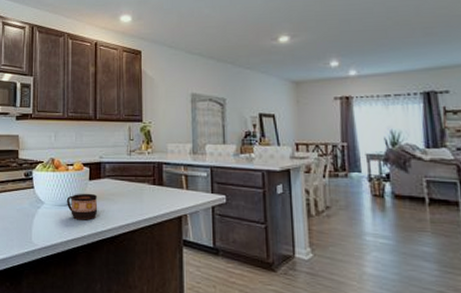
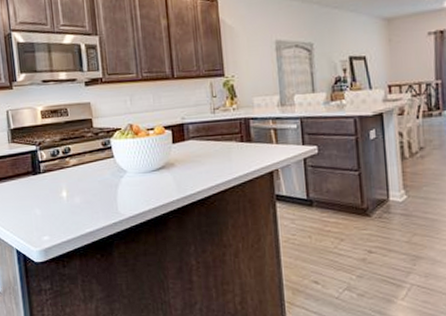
cup: present [67,193,98,220] -> none [151,157,185,186]

